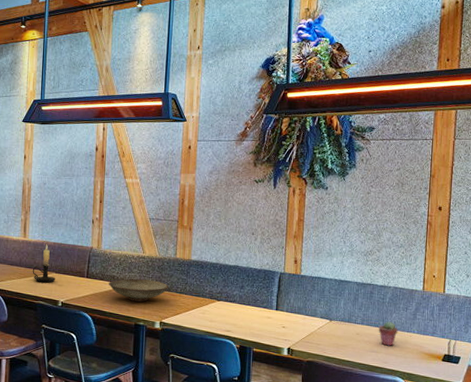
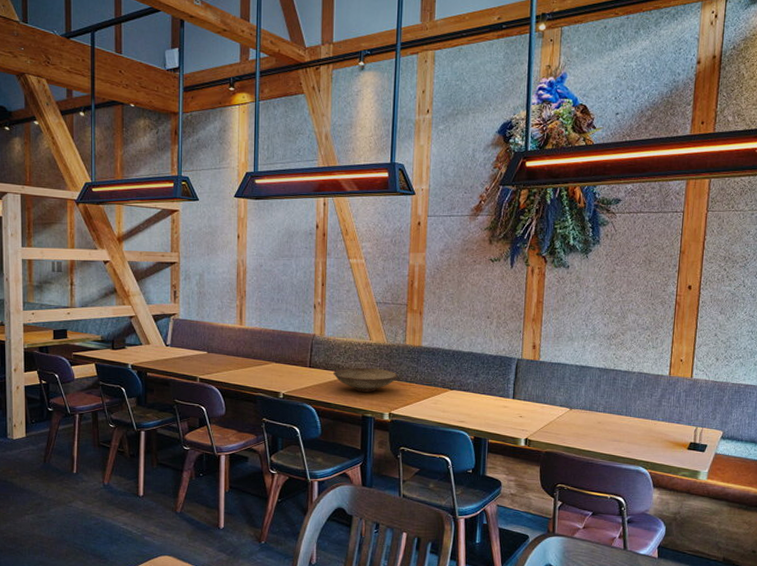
candle holder: present [32,244,56,283] -> none [250,332,276,374]
potted succulent: present [378,321,398,346] -> none [621,408,642,435]

